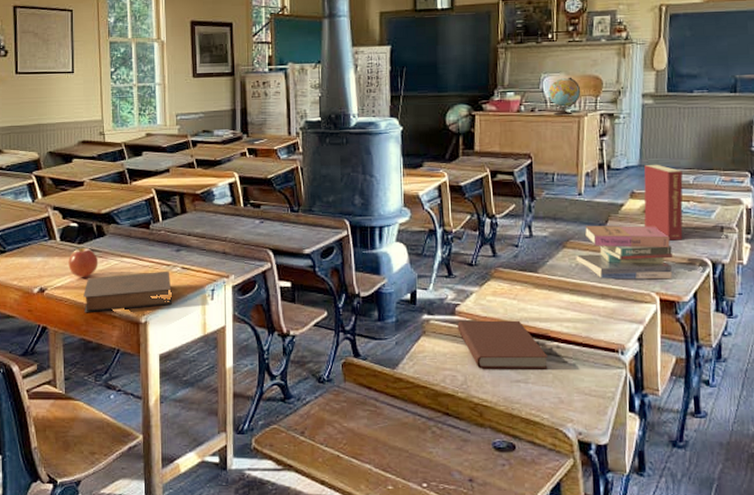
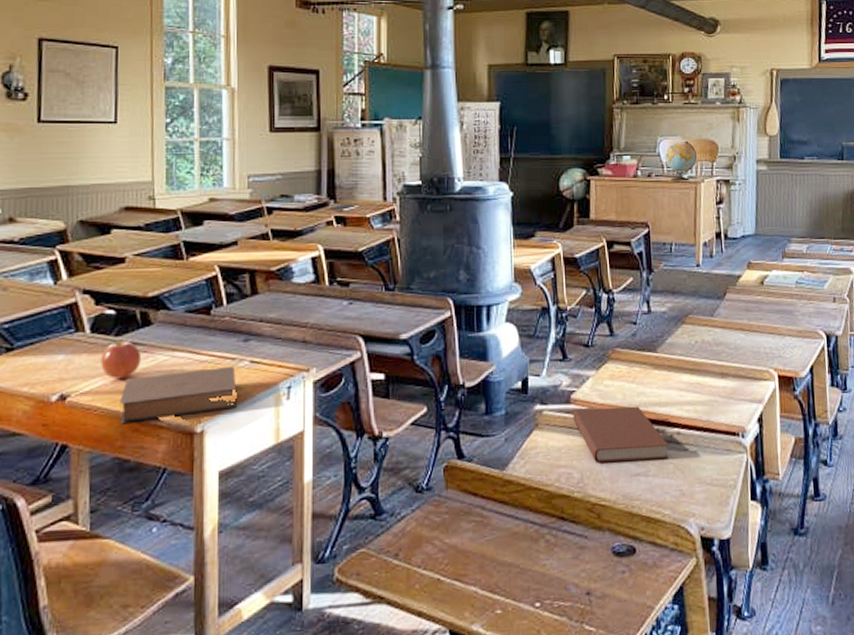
books: present [576,225,673,280] -> none [695,298,790,356]
book: present [644,164,683,241] -> none [760,232,799,313]

